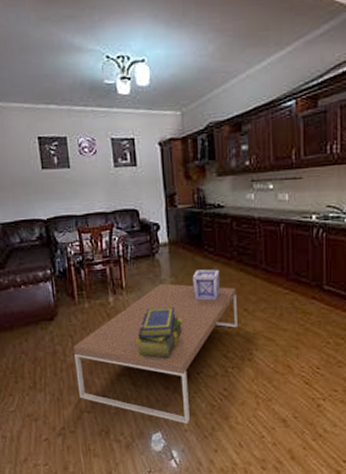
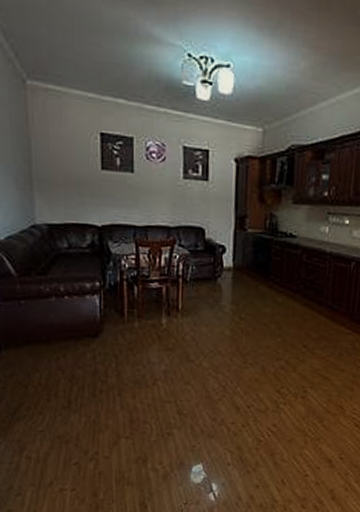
coffee table: present [73,283,237,423] -> none [117,310,298,457]
stack of books: present [135,307,183,359] -> none [186,334,239,389]
wooden crate: present [192,269,220,301] -> none [253,300,284,334]

